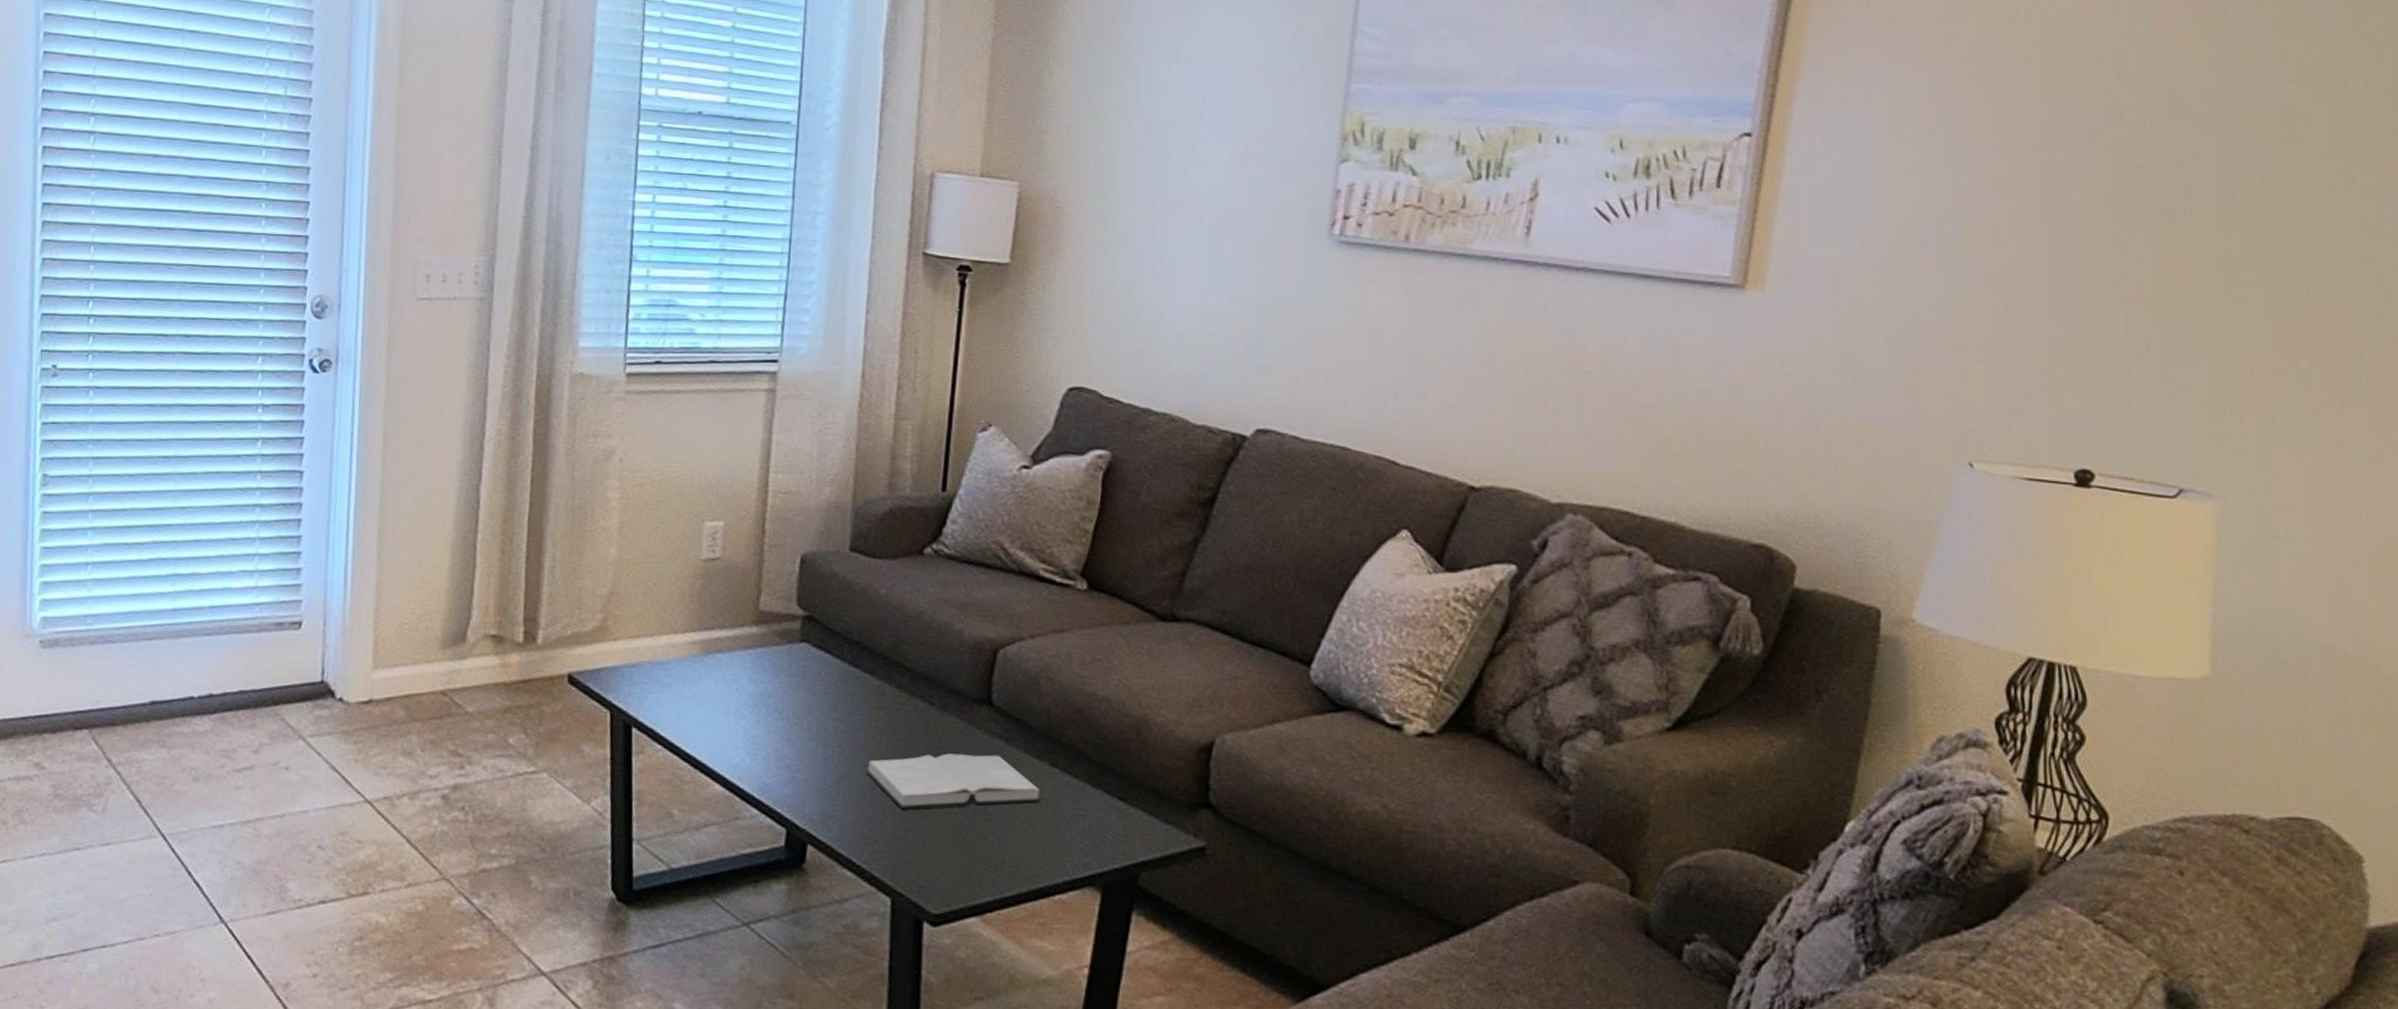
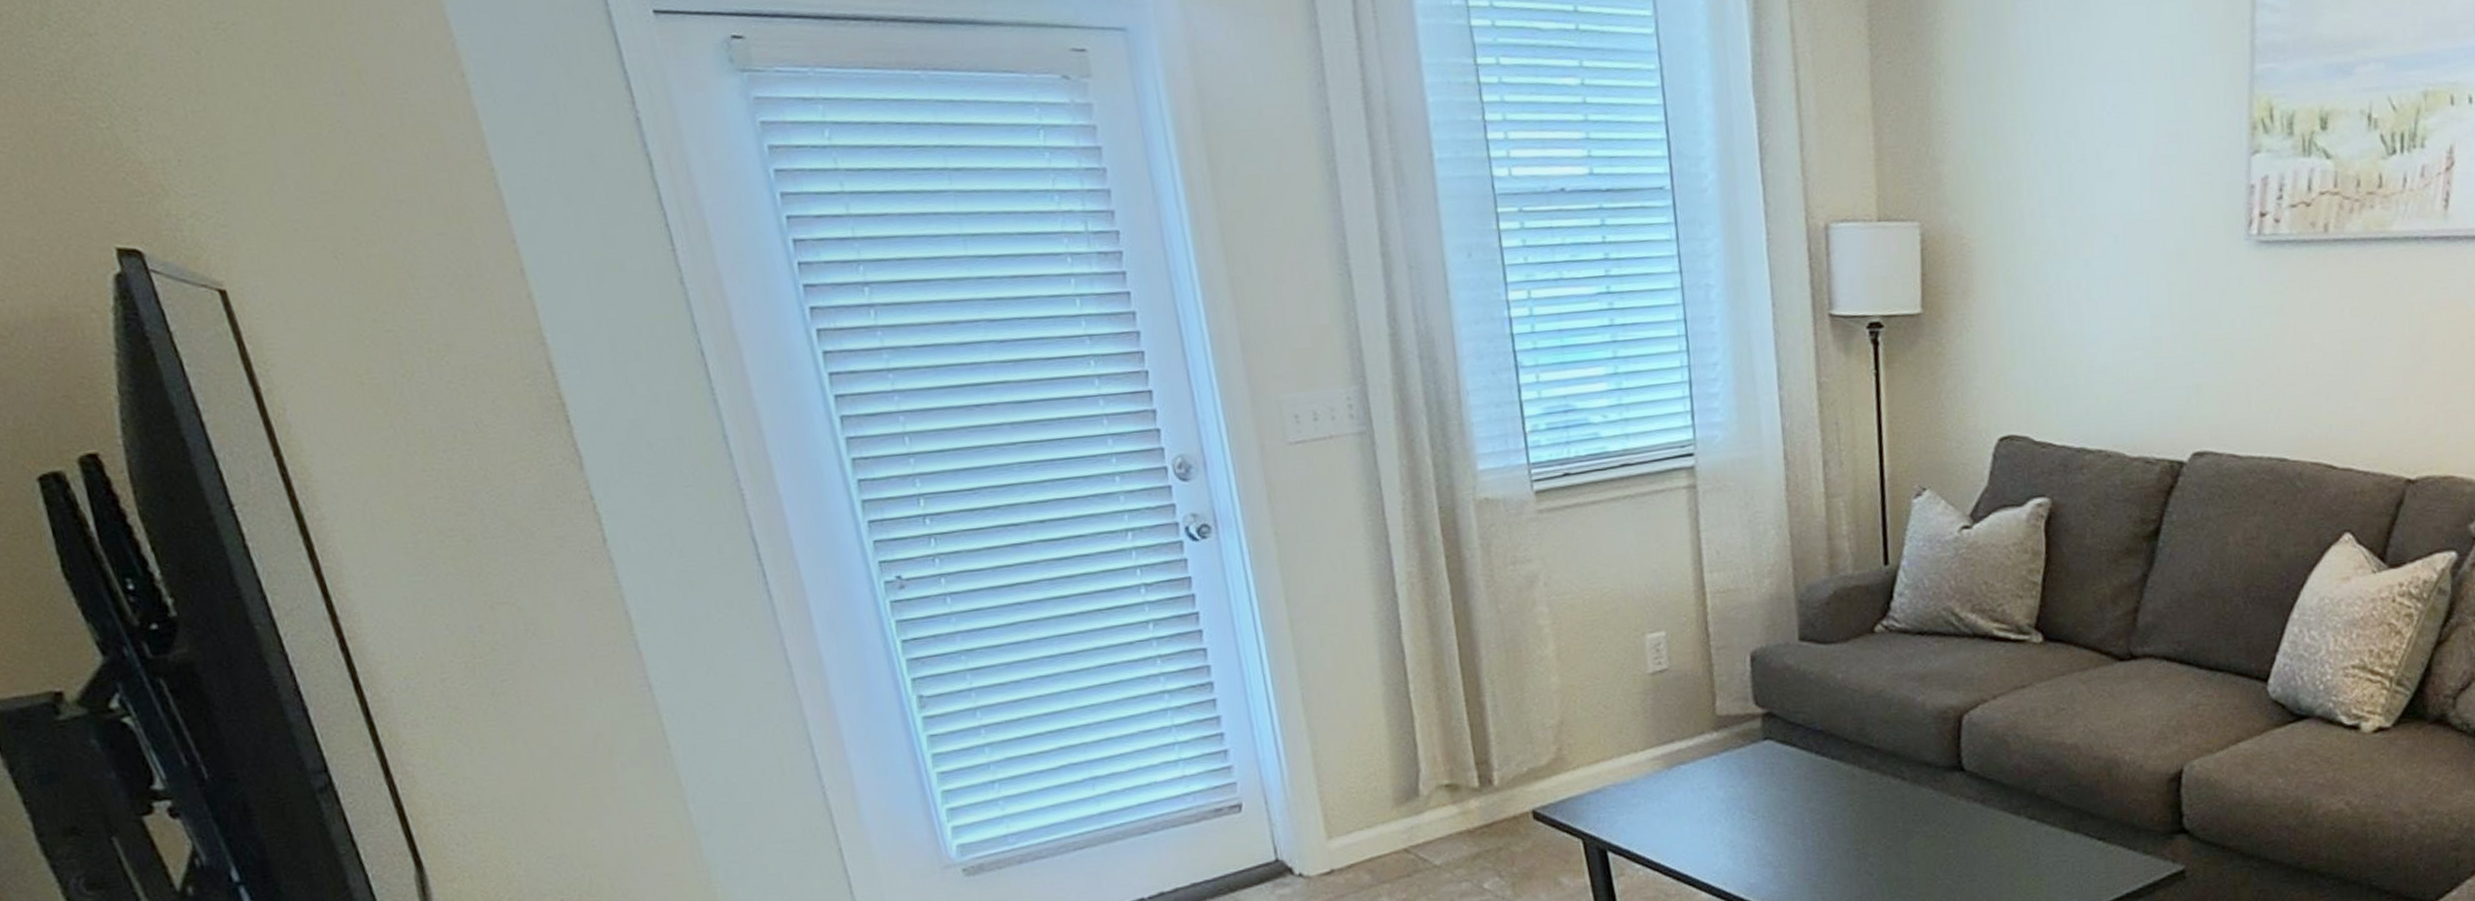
hardback book: present [865,753,1041,810] -> none [1847,817,2023,885]

